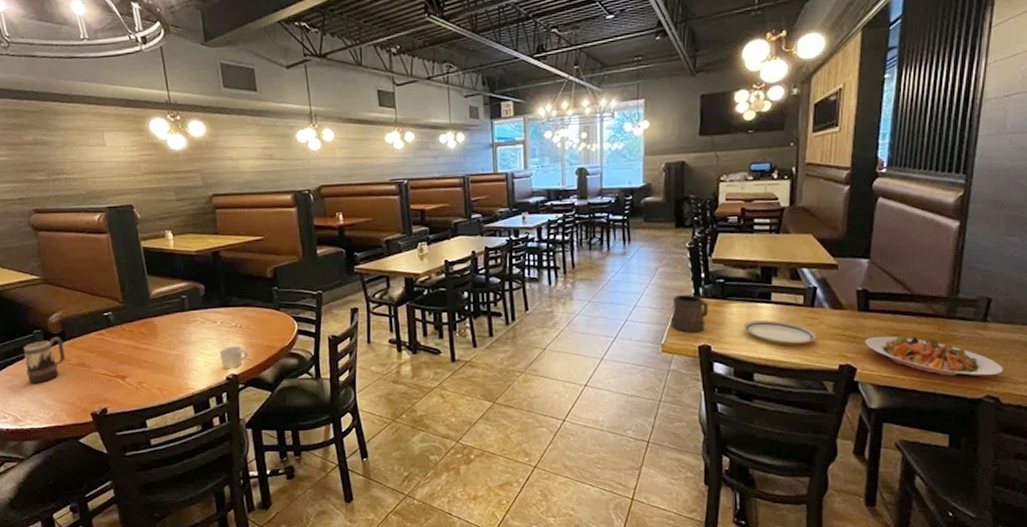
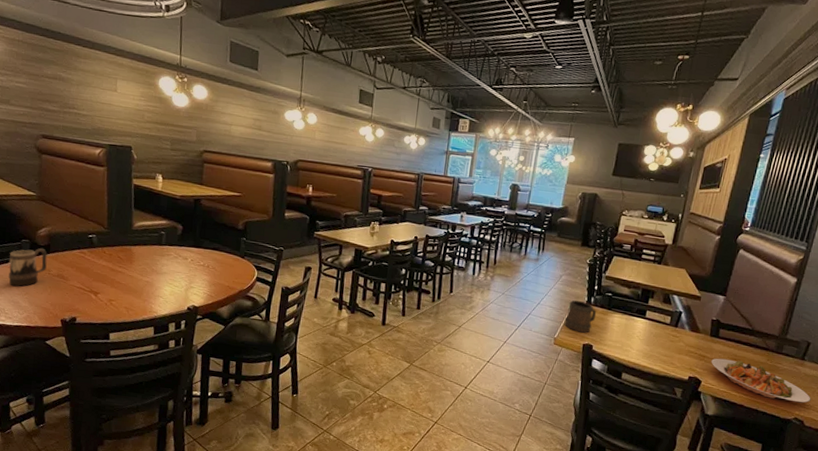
mug: present [220,346,248,370] -> none [185,281,211,302]
plate: present [744,320,817,345] -> none [621,330,676,356]

